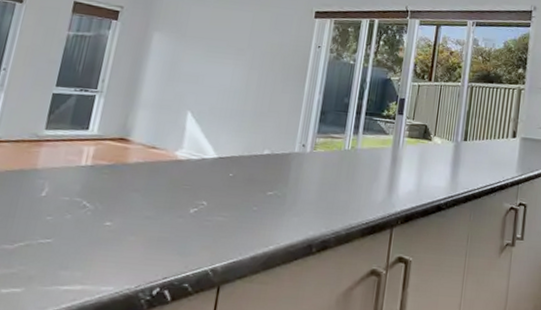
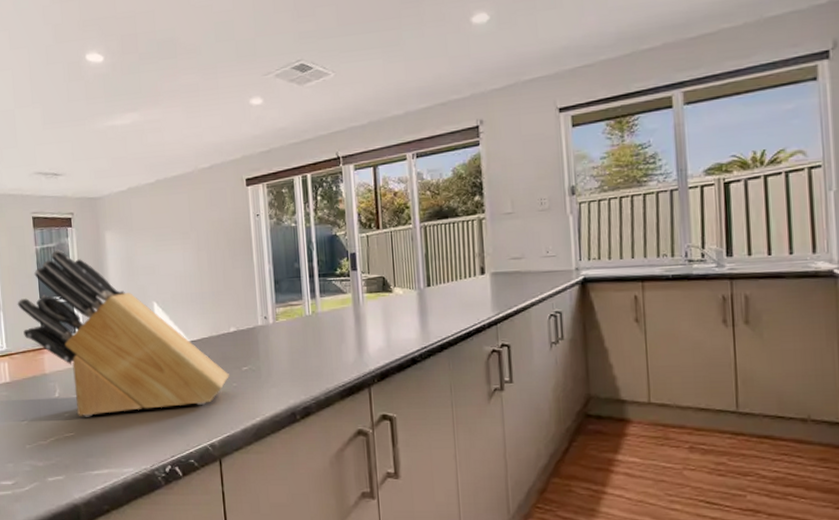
knife block: none [23,40,252,226] -> present [17,250,229,417]

